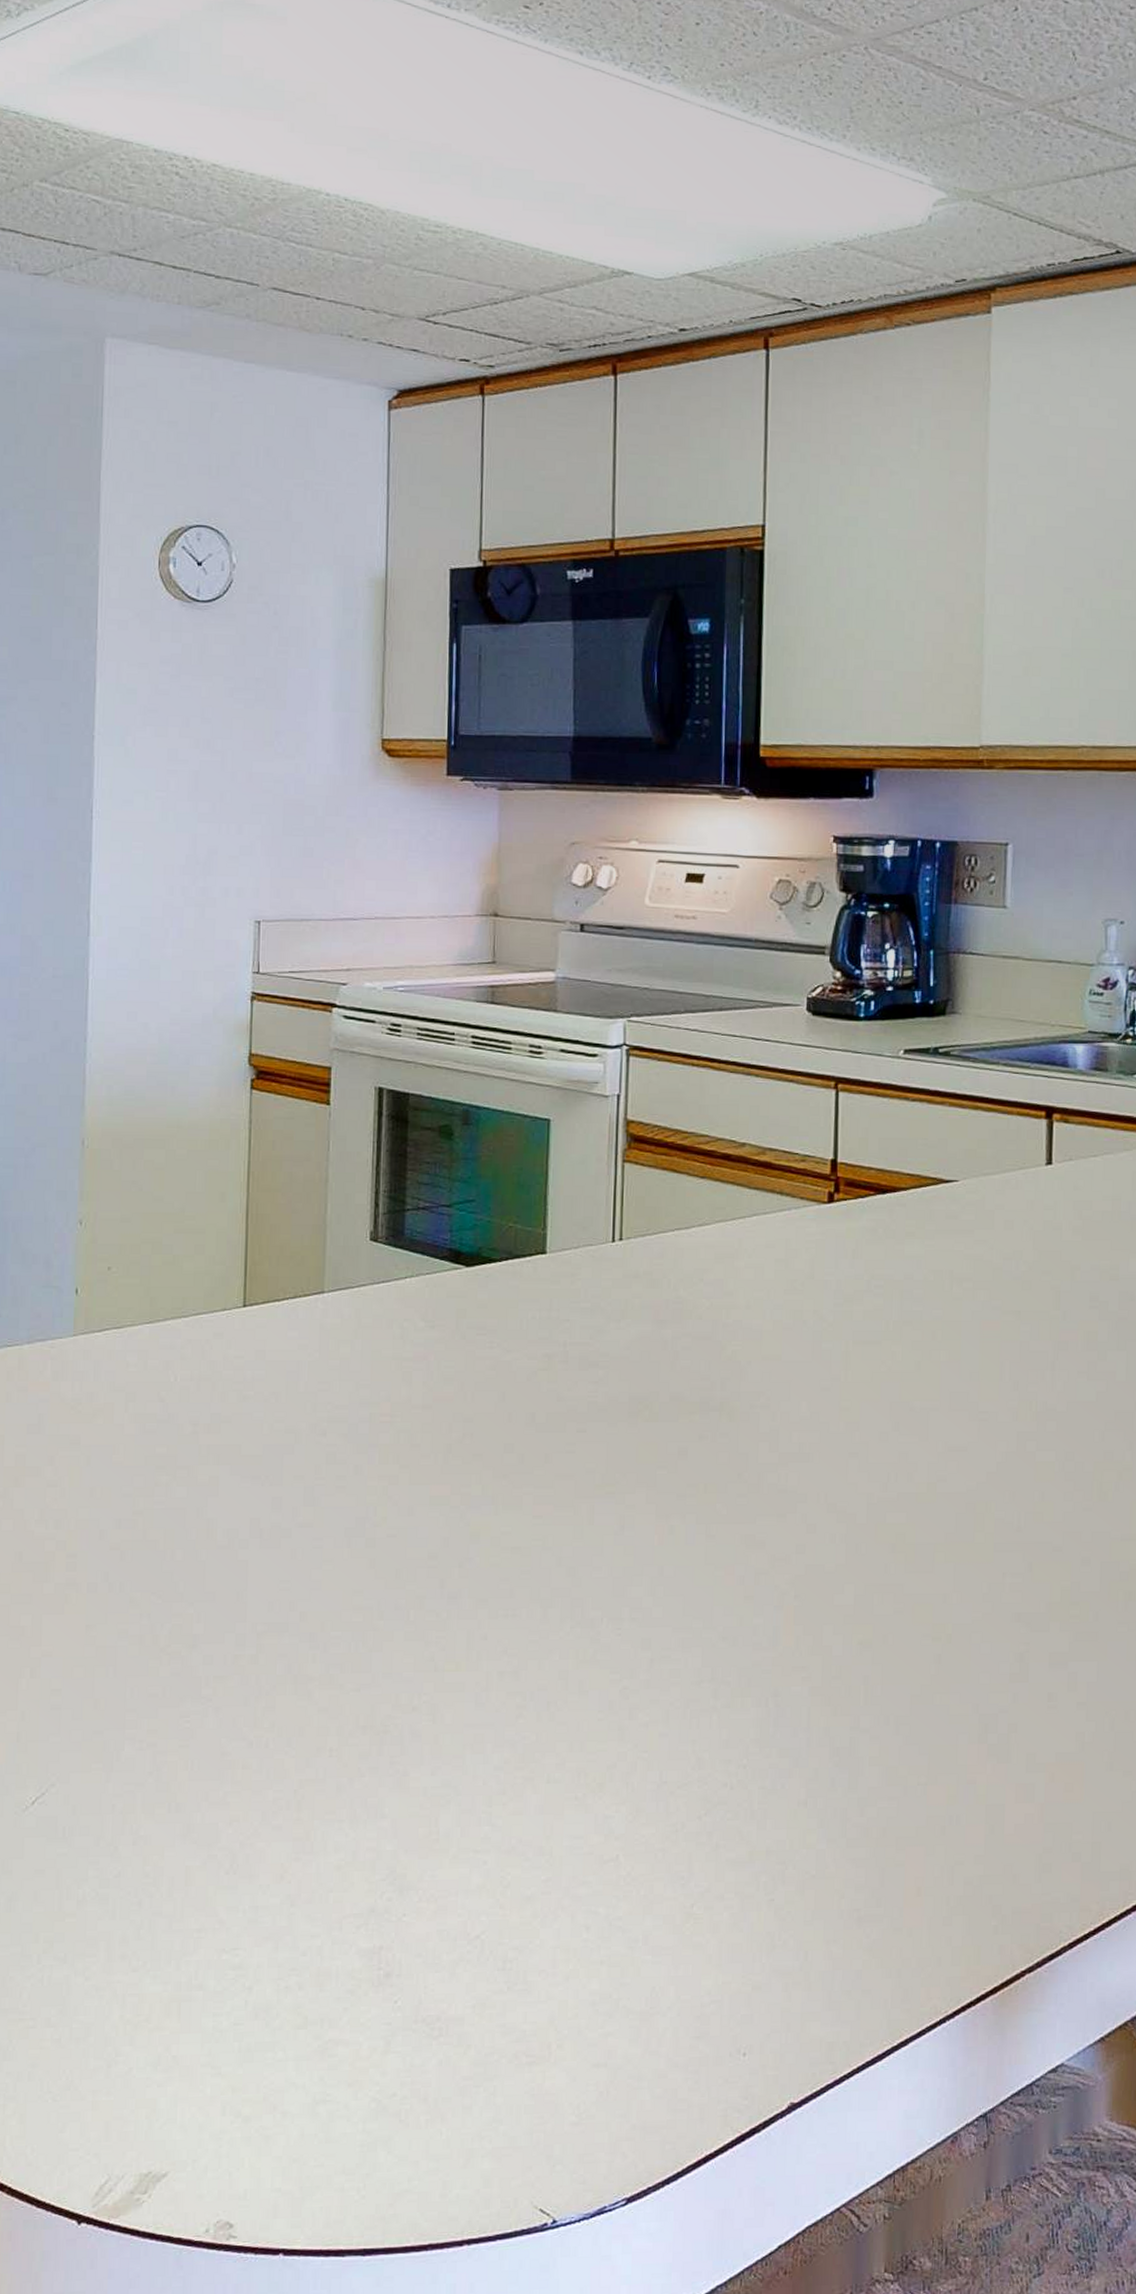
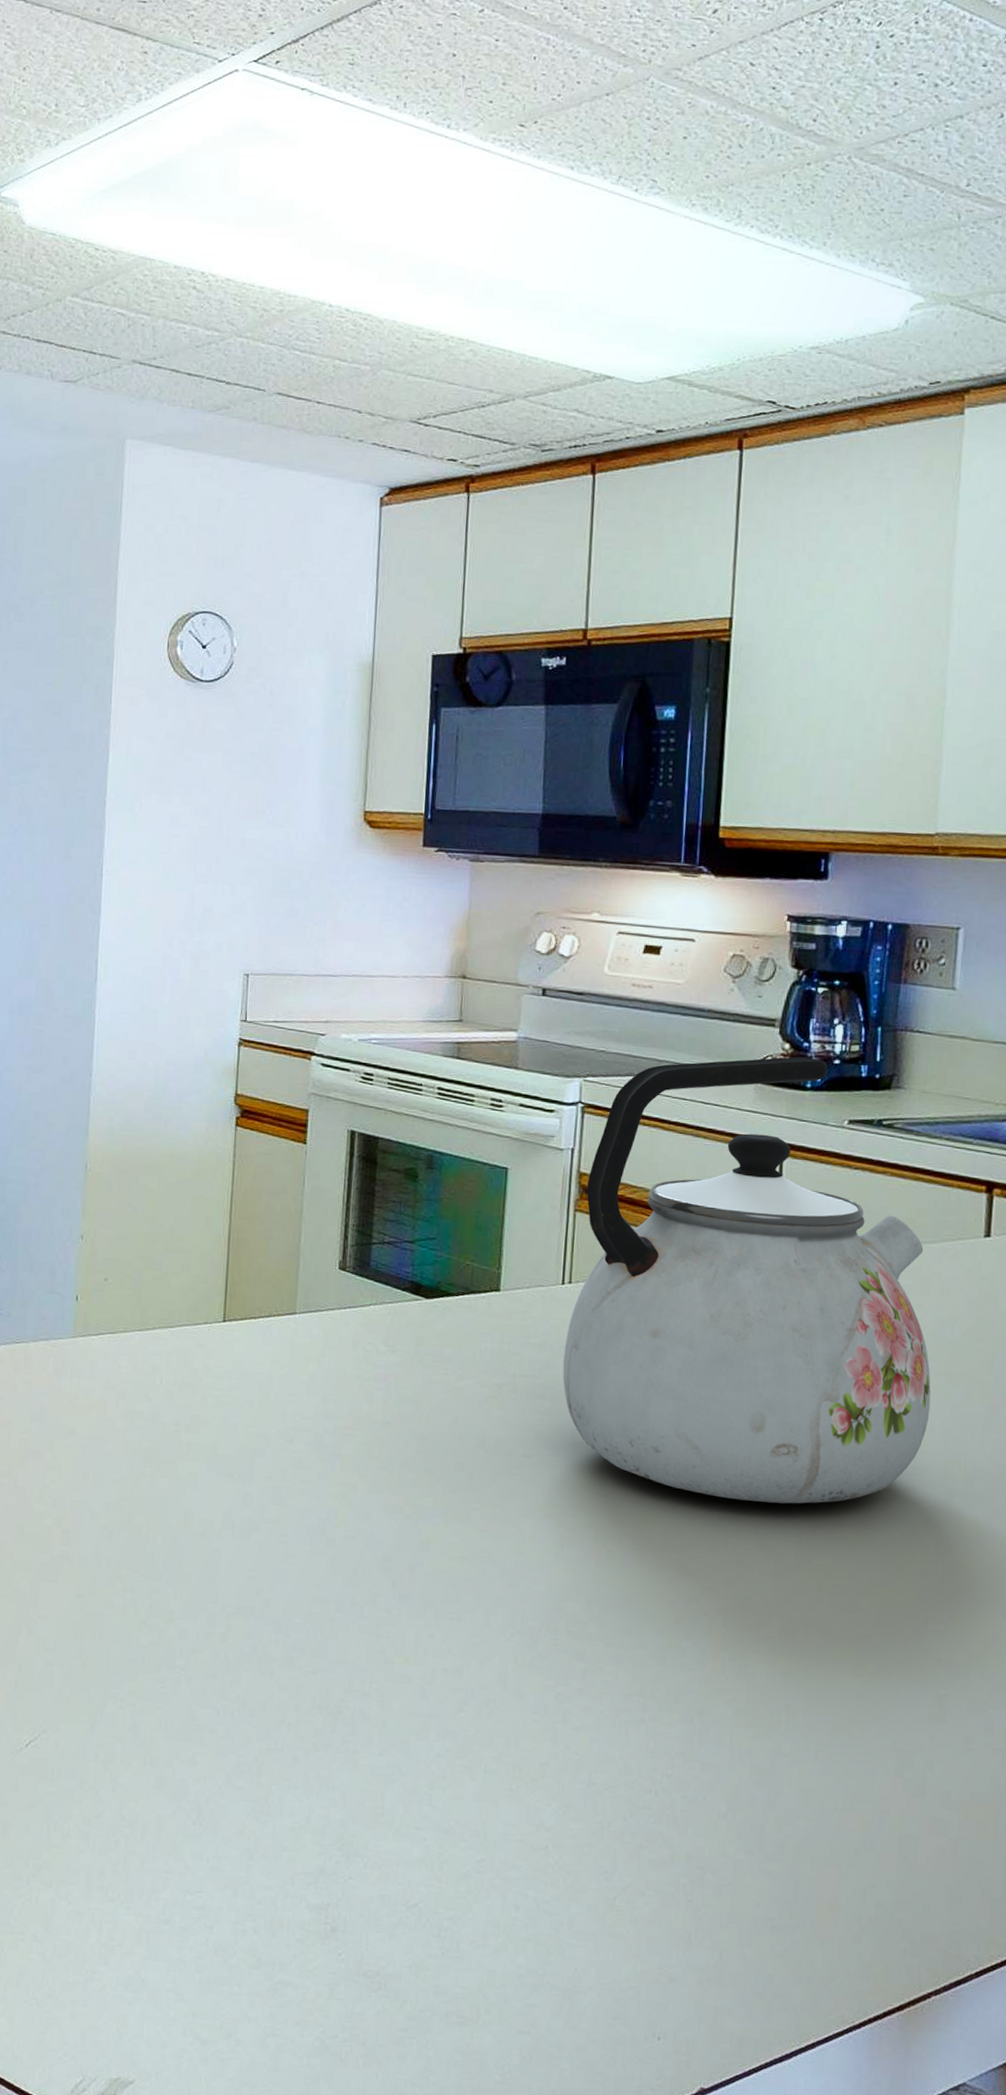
kettle: none [616,985,999,1461] -> present [562,1056,931,1504]

